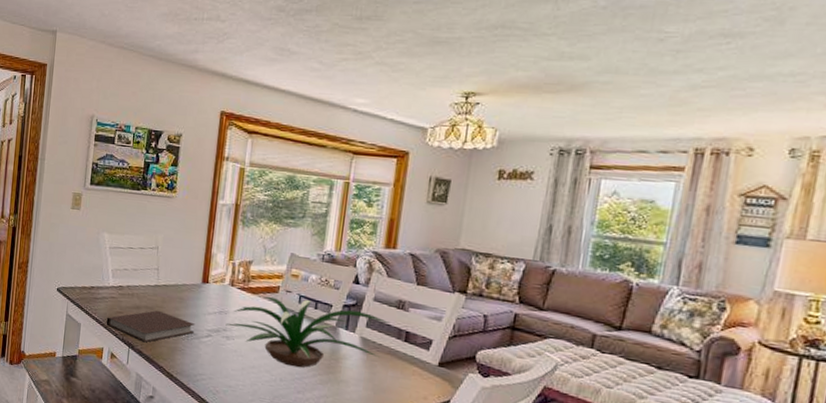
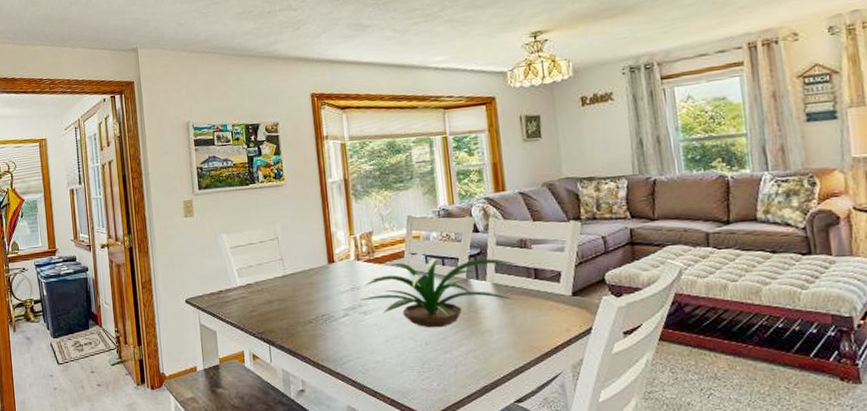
notebook: present [106,310,196,343] -> none [241,300,332,336]

